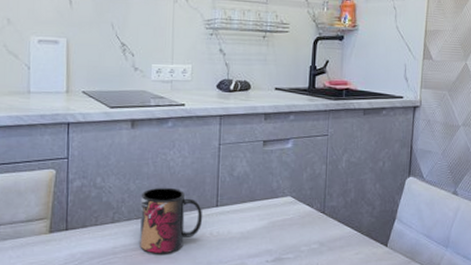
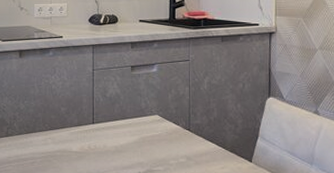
mug: present [140,187,203,254] -> none [29,106,82,164]

